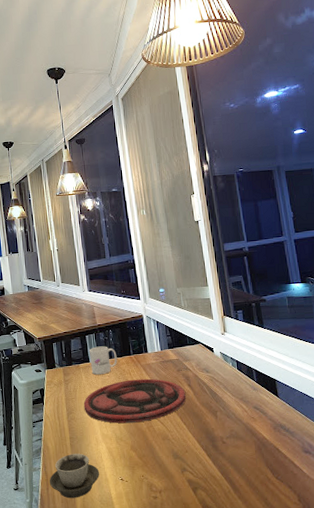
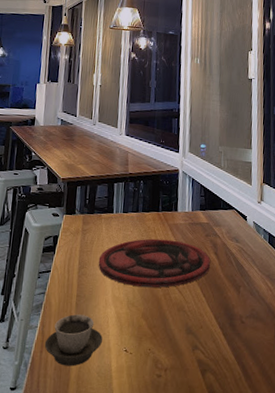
mug: present [89,346,118,375] -> none [113,197,144,229]

